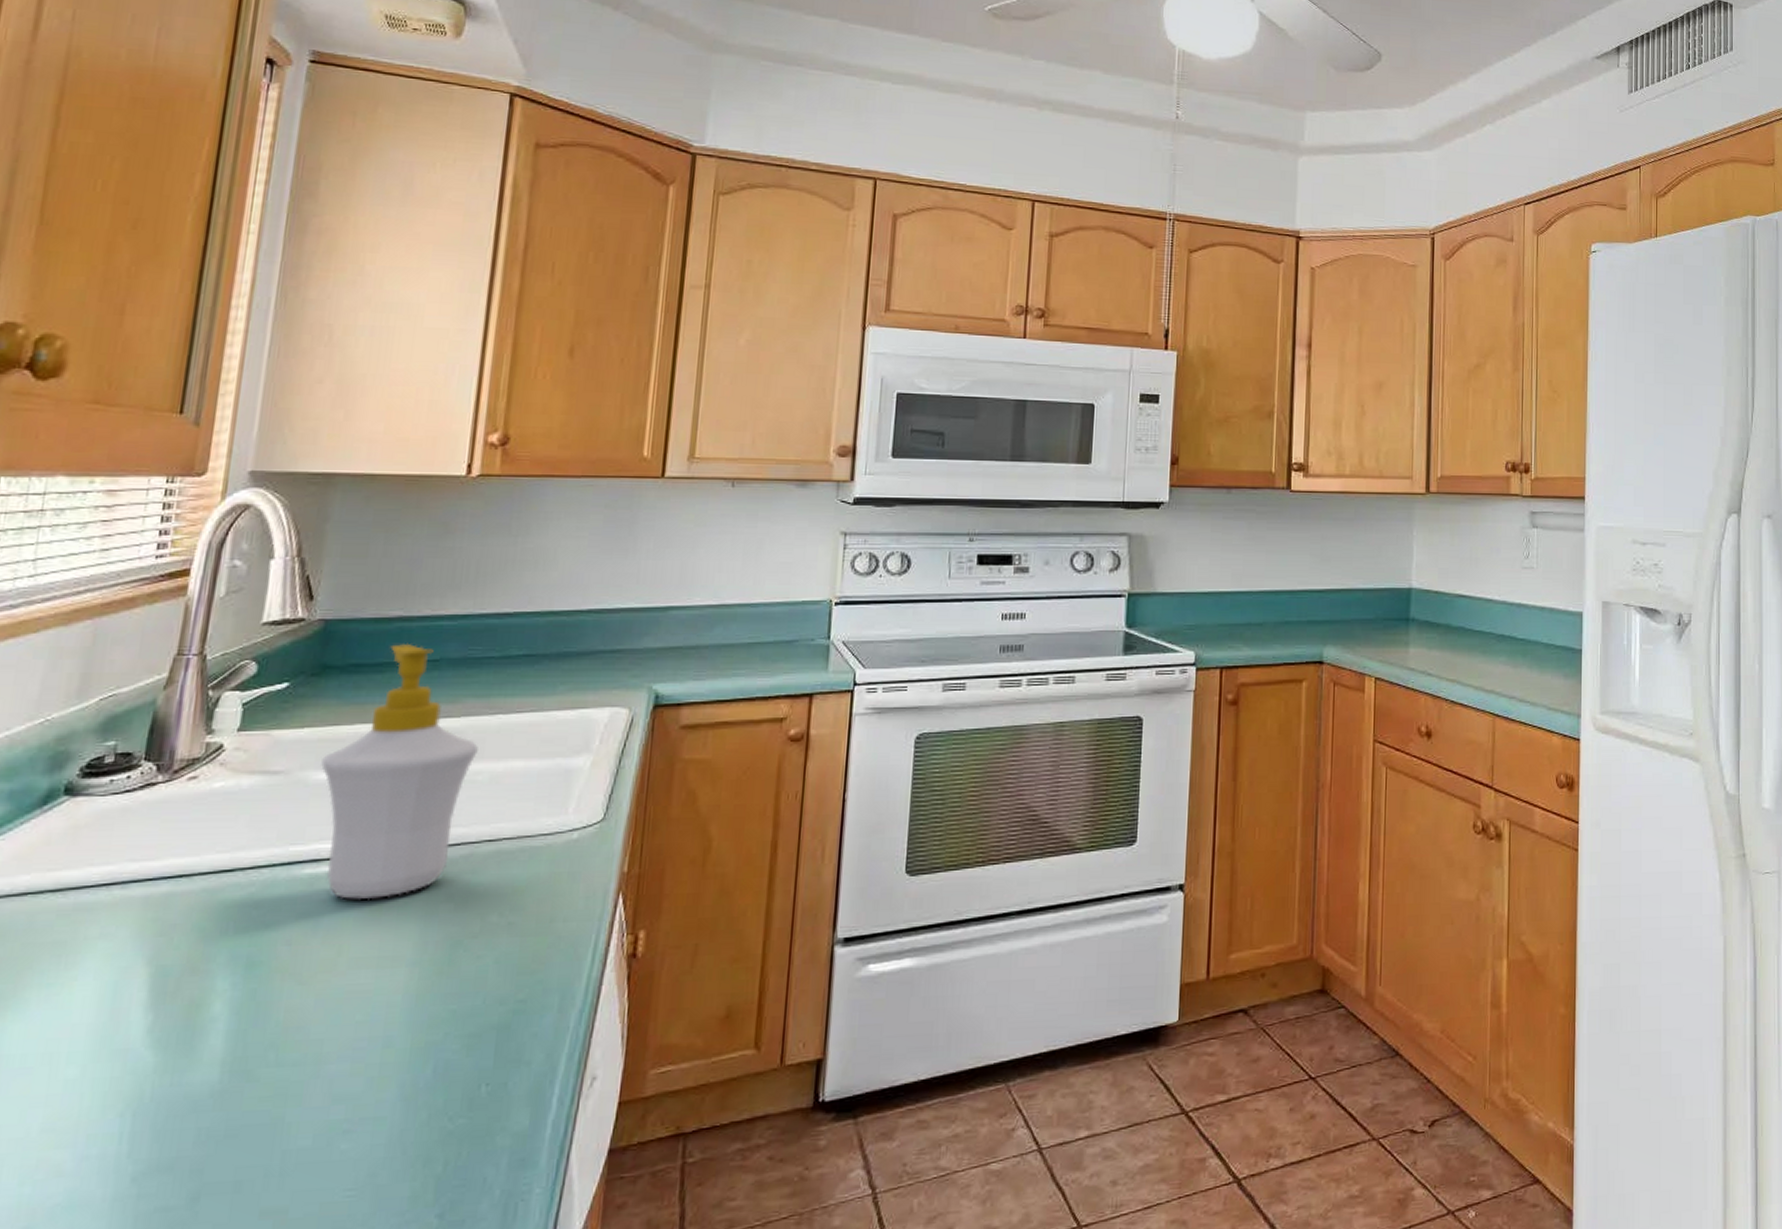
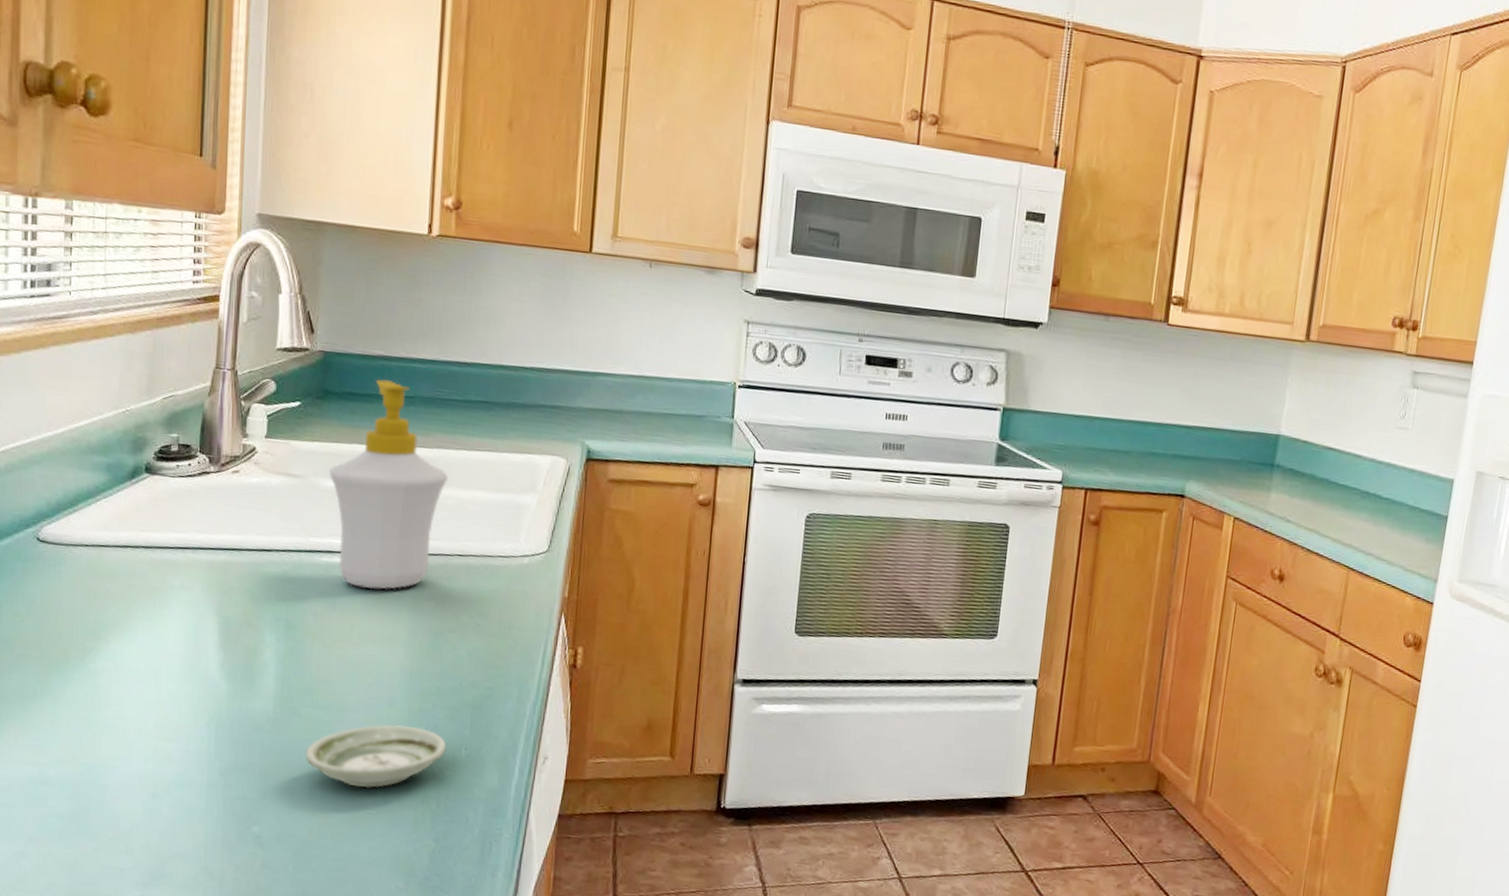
saucer: none [259,1067,461,1163] -> present [304,724,447,789]

